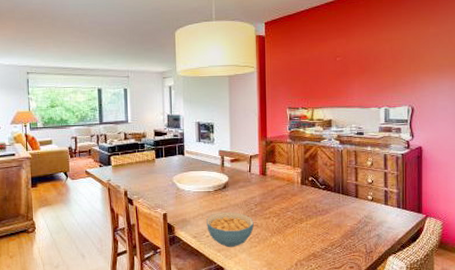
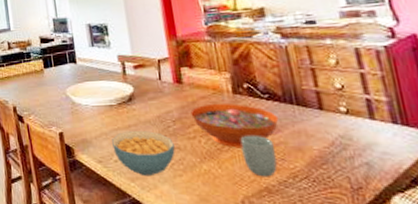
decorative bowl: none [269,191,329,225] -> present [190,103,279,148]
cup: none [301,215,323,246] -> present [240,134,277,177]

